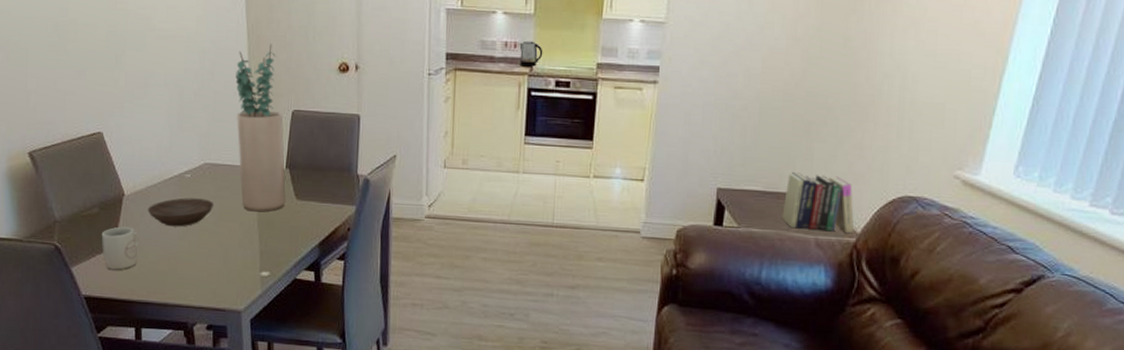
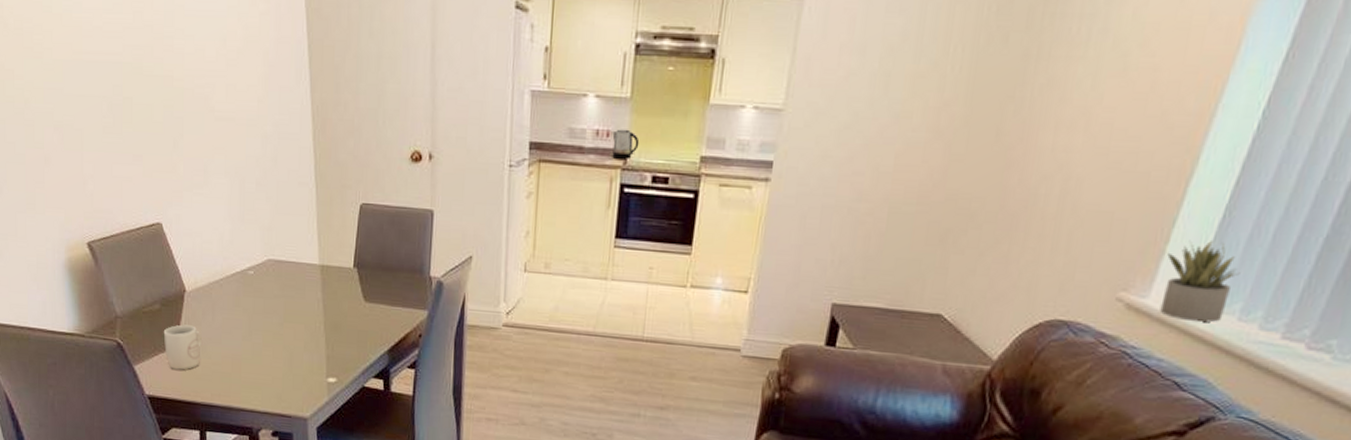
bowl: present [147,197,215,227] -> none [209,296,279,327]
vase: present [235,43,286,212] -> none [300,127,354,314]
books: present [782,171,855,234] -> none [905,287,991,361]
succulent plant: none [990,126,1051,195] -> present [1159,241,1241,323]

